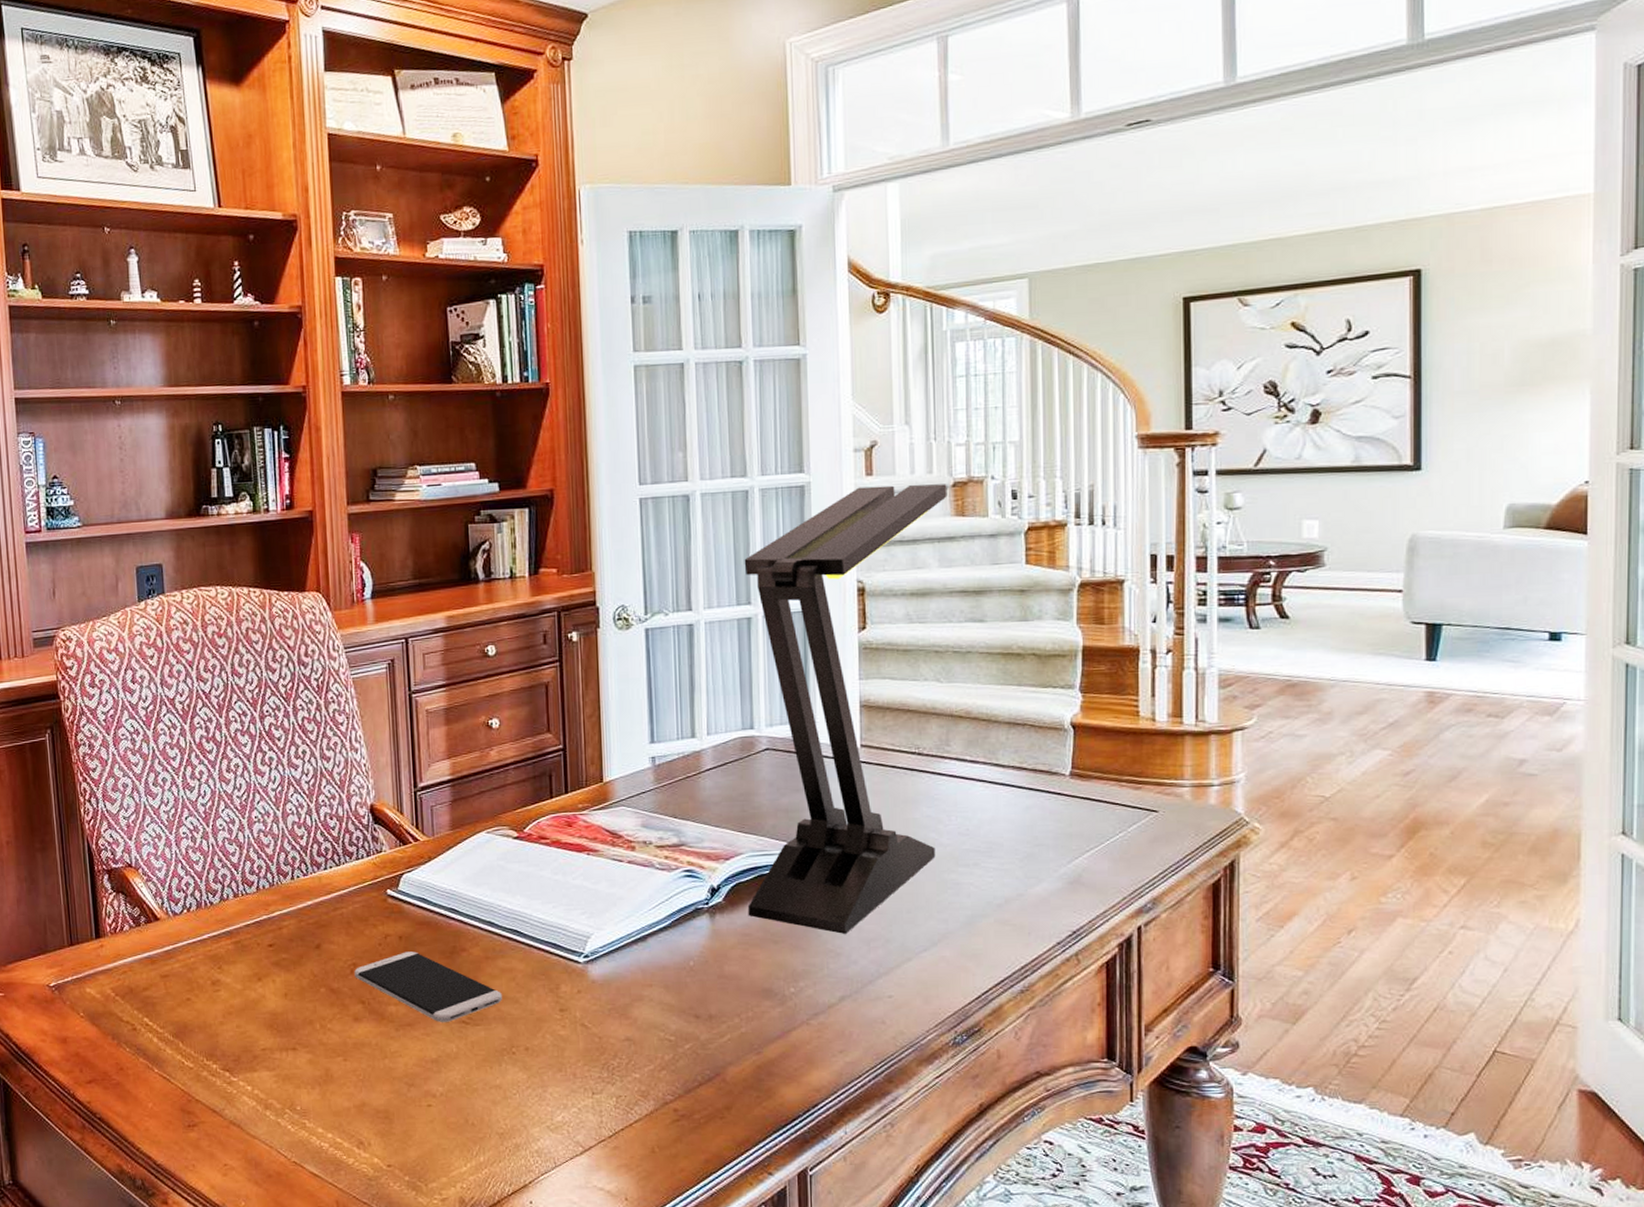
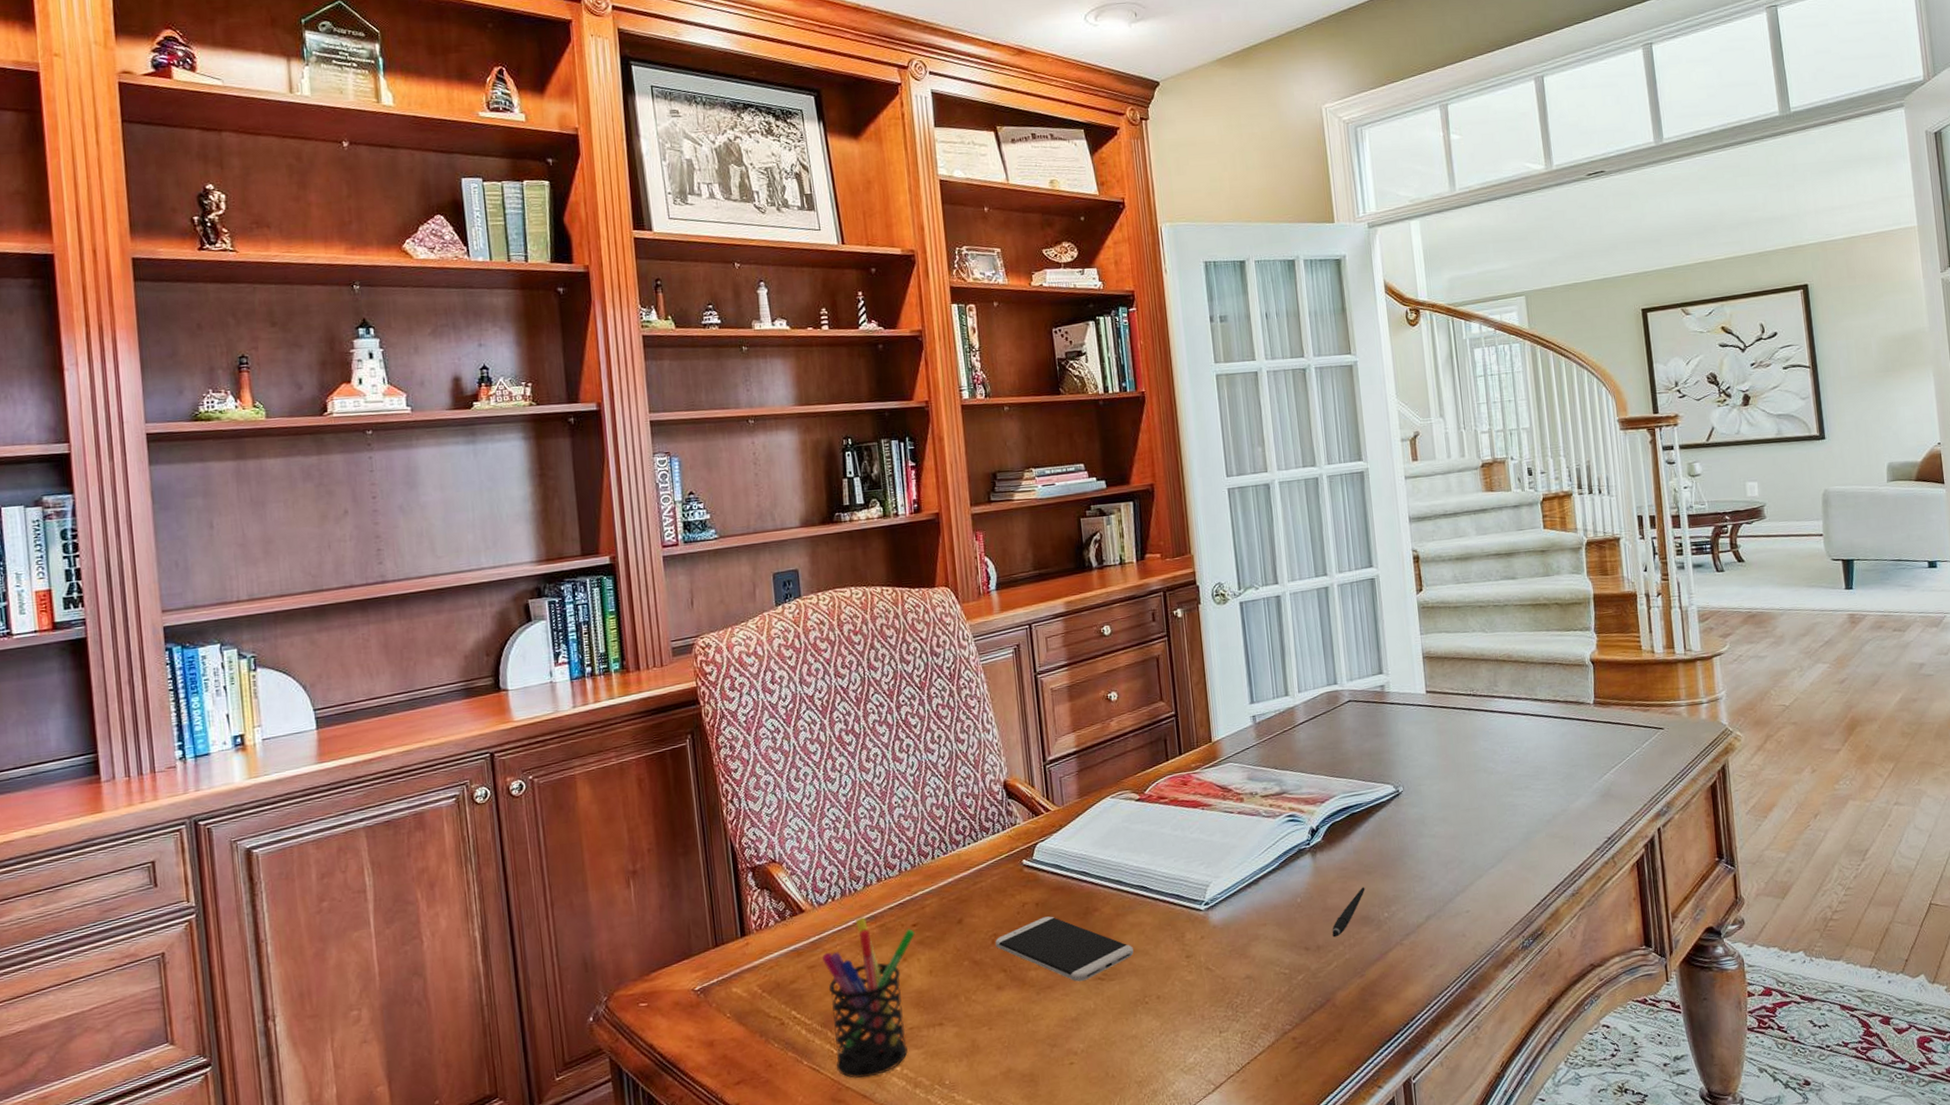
pen holder: none [175,932,271,1093] -> present [822,917,915,1078]
pen: none [727,957,770,1008] -> present [1332,887,1365,938]
desk lamp: present [744,484,947,934] -> none [1319,465,1494,860]

